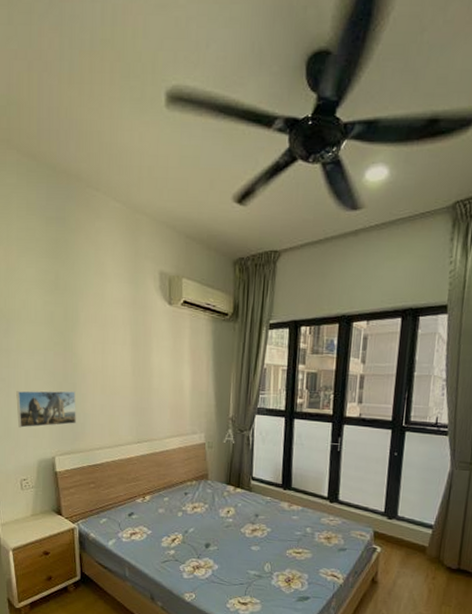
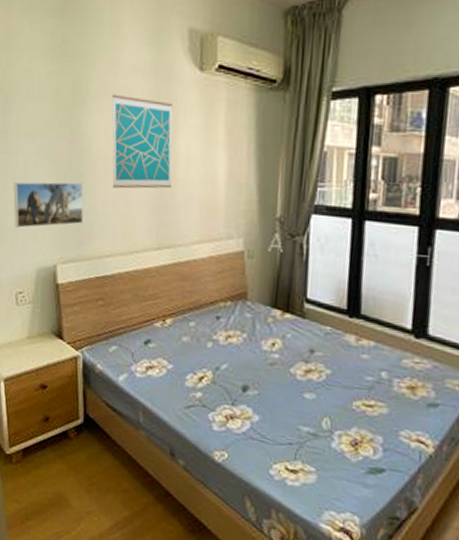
wall art: none [98,321,149,396] -> present [111,94,173,189]

